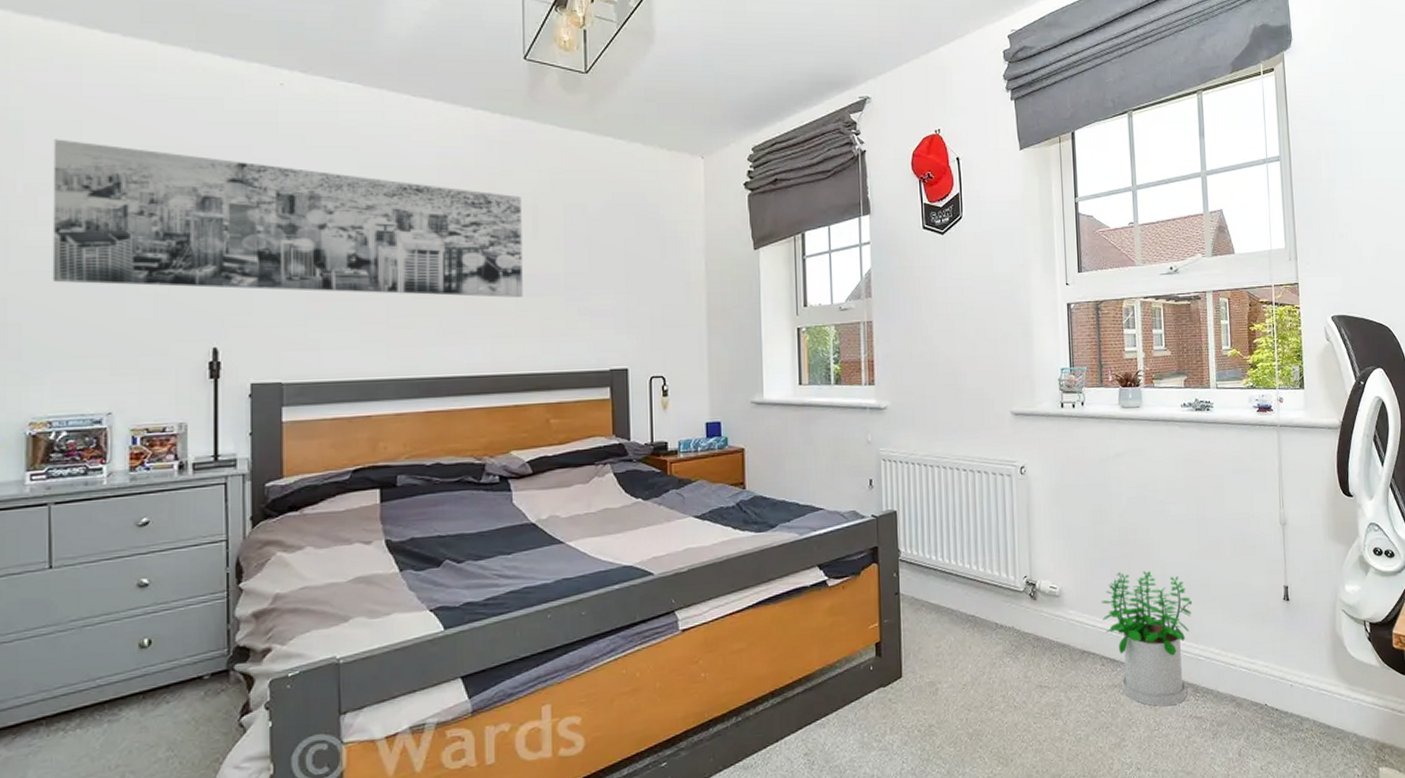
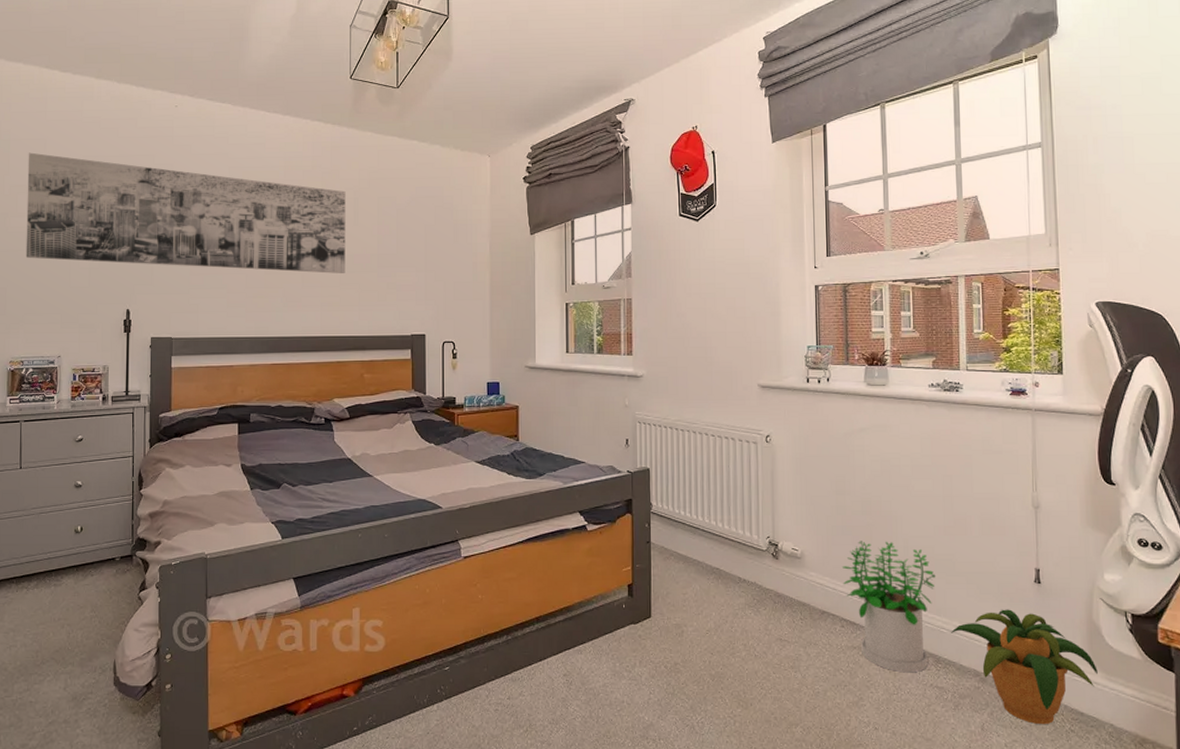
potted plant: none [1208,629,1342,743] -> present [951,609,1098,725]

